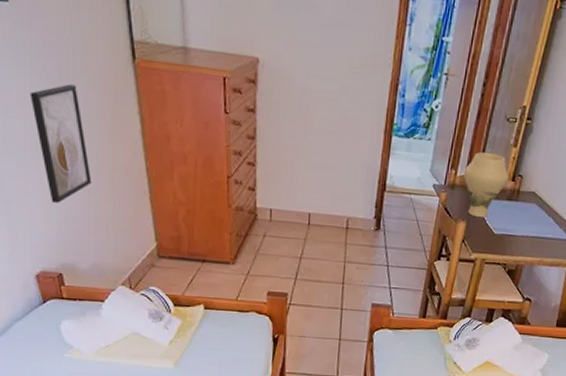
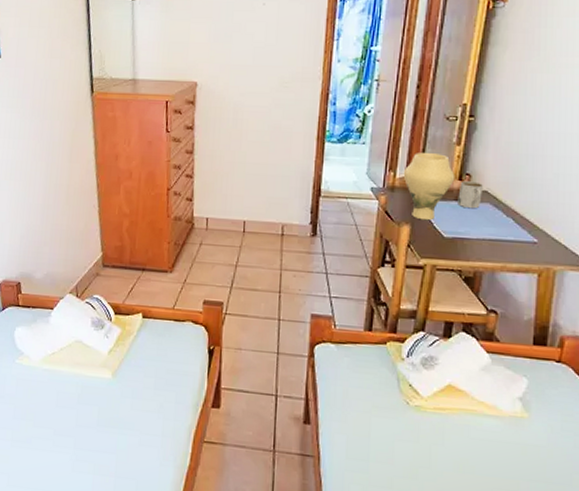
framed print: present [30,84,92,203] -> none [9,117,52,218]
mug: none [508,182,532,209] -> present [457,181,483,209]

